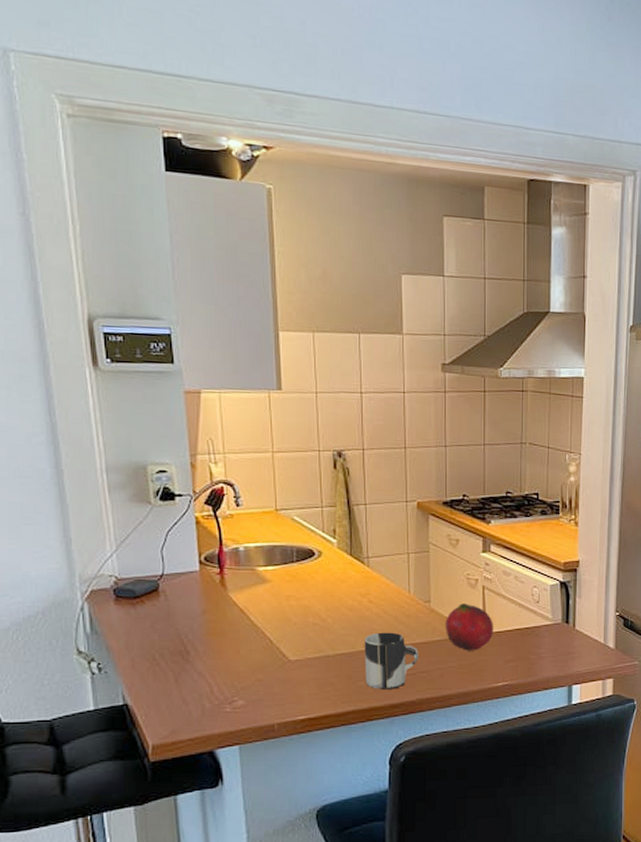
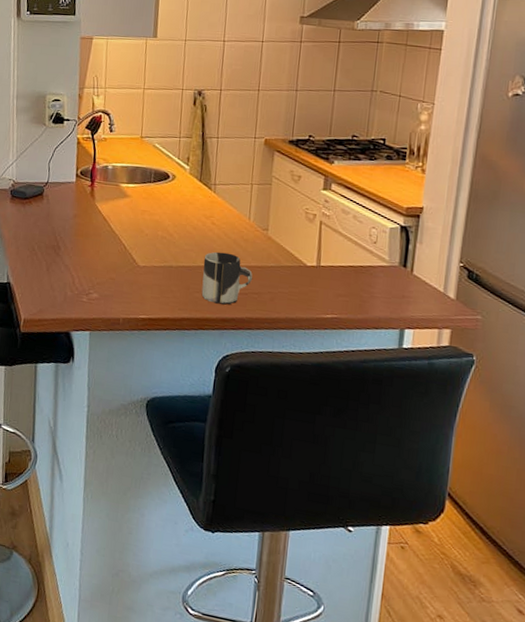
fruit: present [445,603,493,651] -> none [279,235,328,281]

